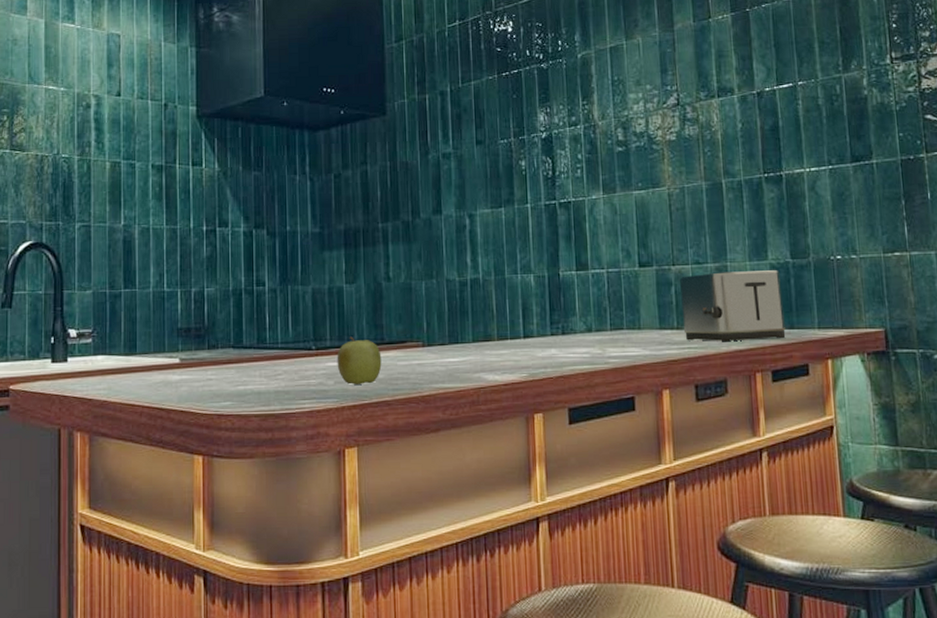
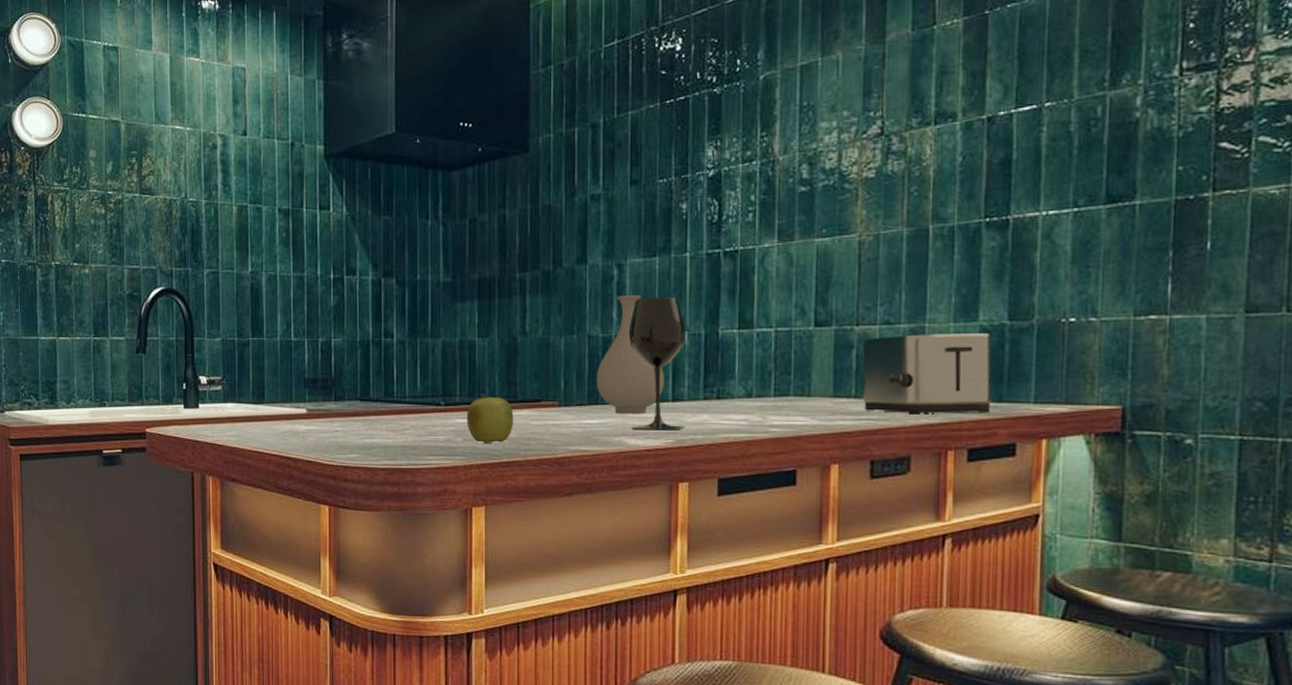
vase: none [456,241,516,352] -> present [597,294,664,415]
wineglass: none [481,243,537,366] -> present [628,296,686,430]

